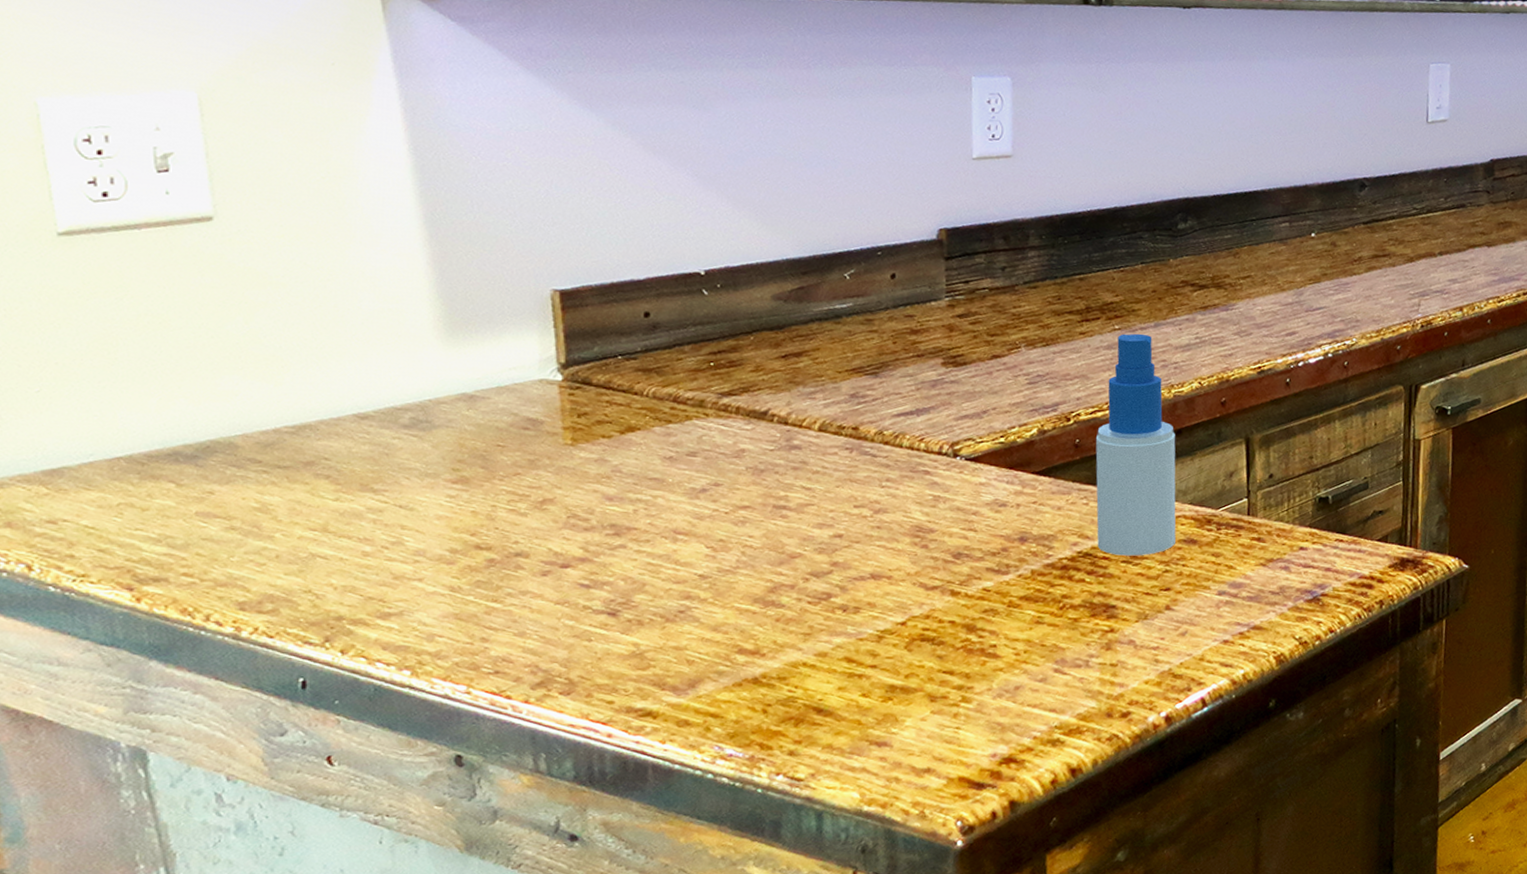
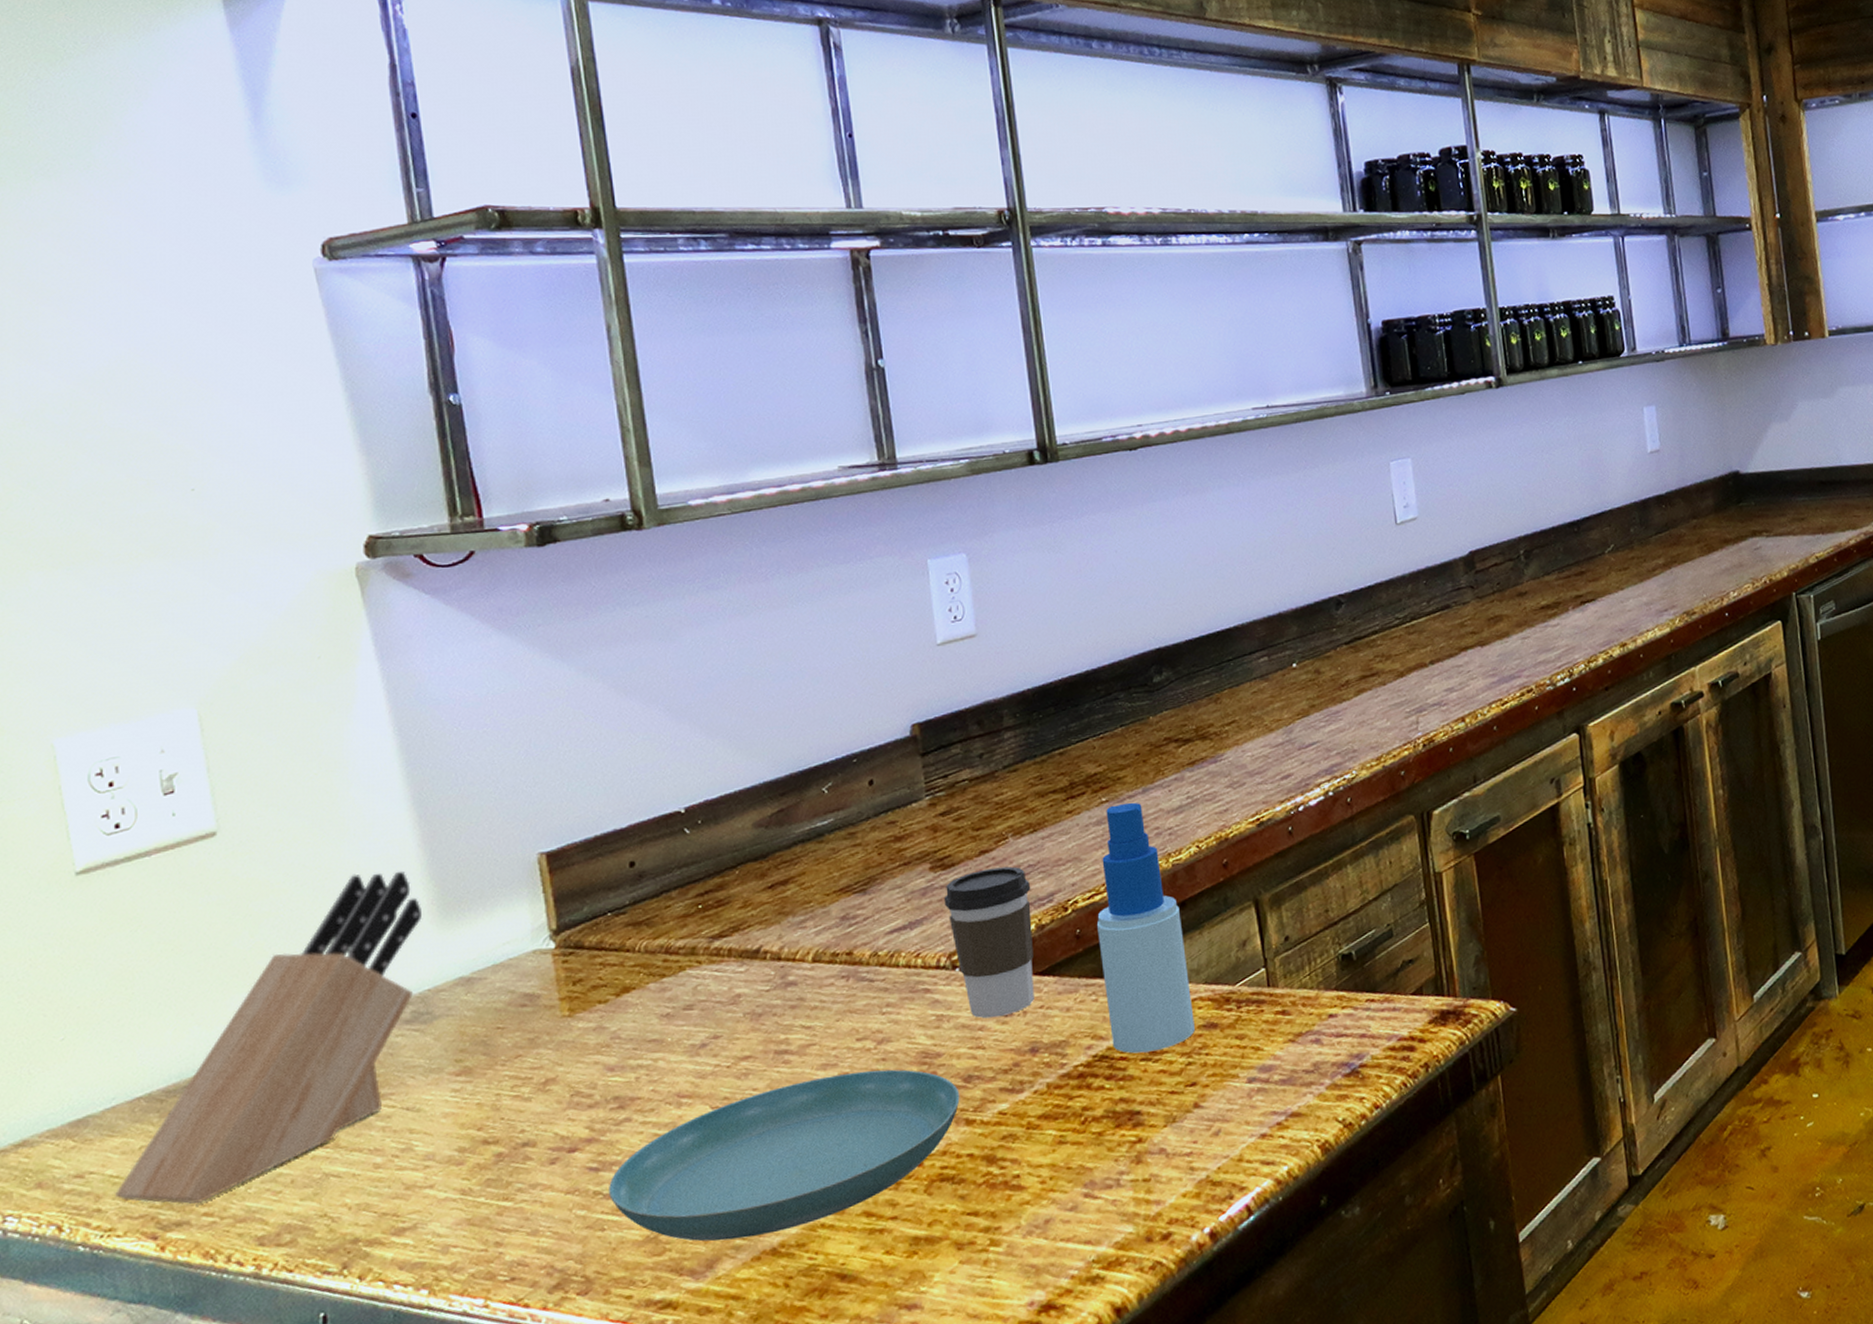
knife block: none [90,280,427,563] -> present [115,870,422,1205]
saucer: none [598,534,948,666] -> present [609,1069,960,1242]
coffee cup: none [952,372,1038,506] -> present [943,866,1034,1019]

